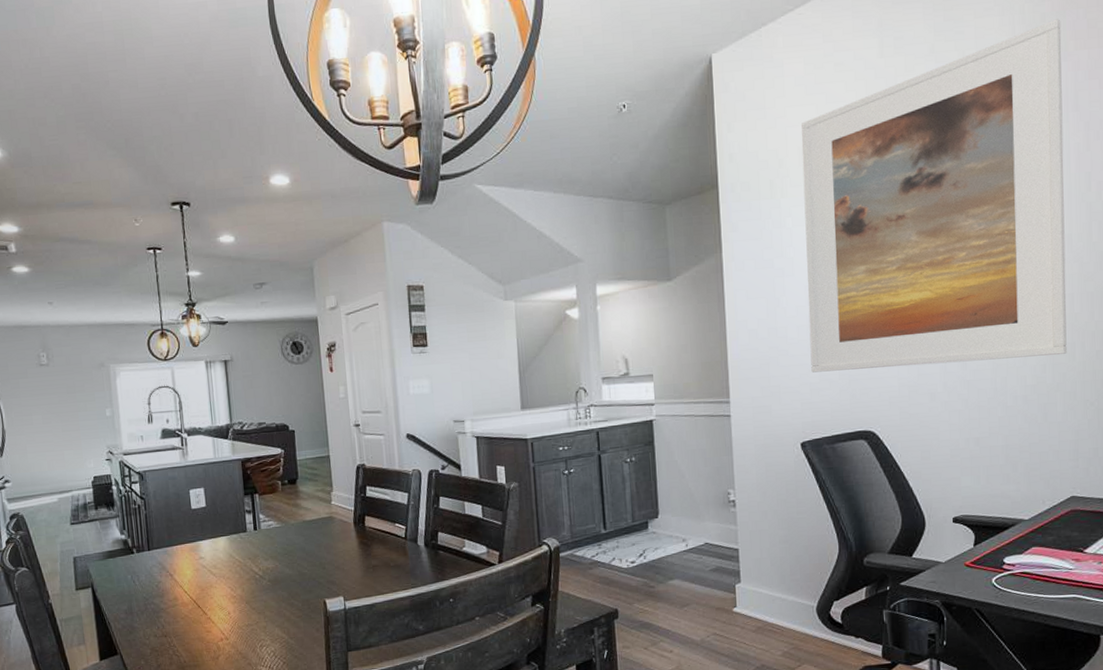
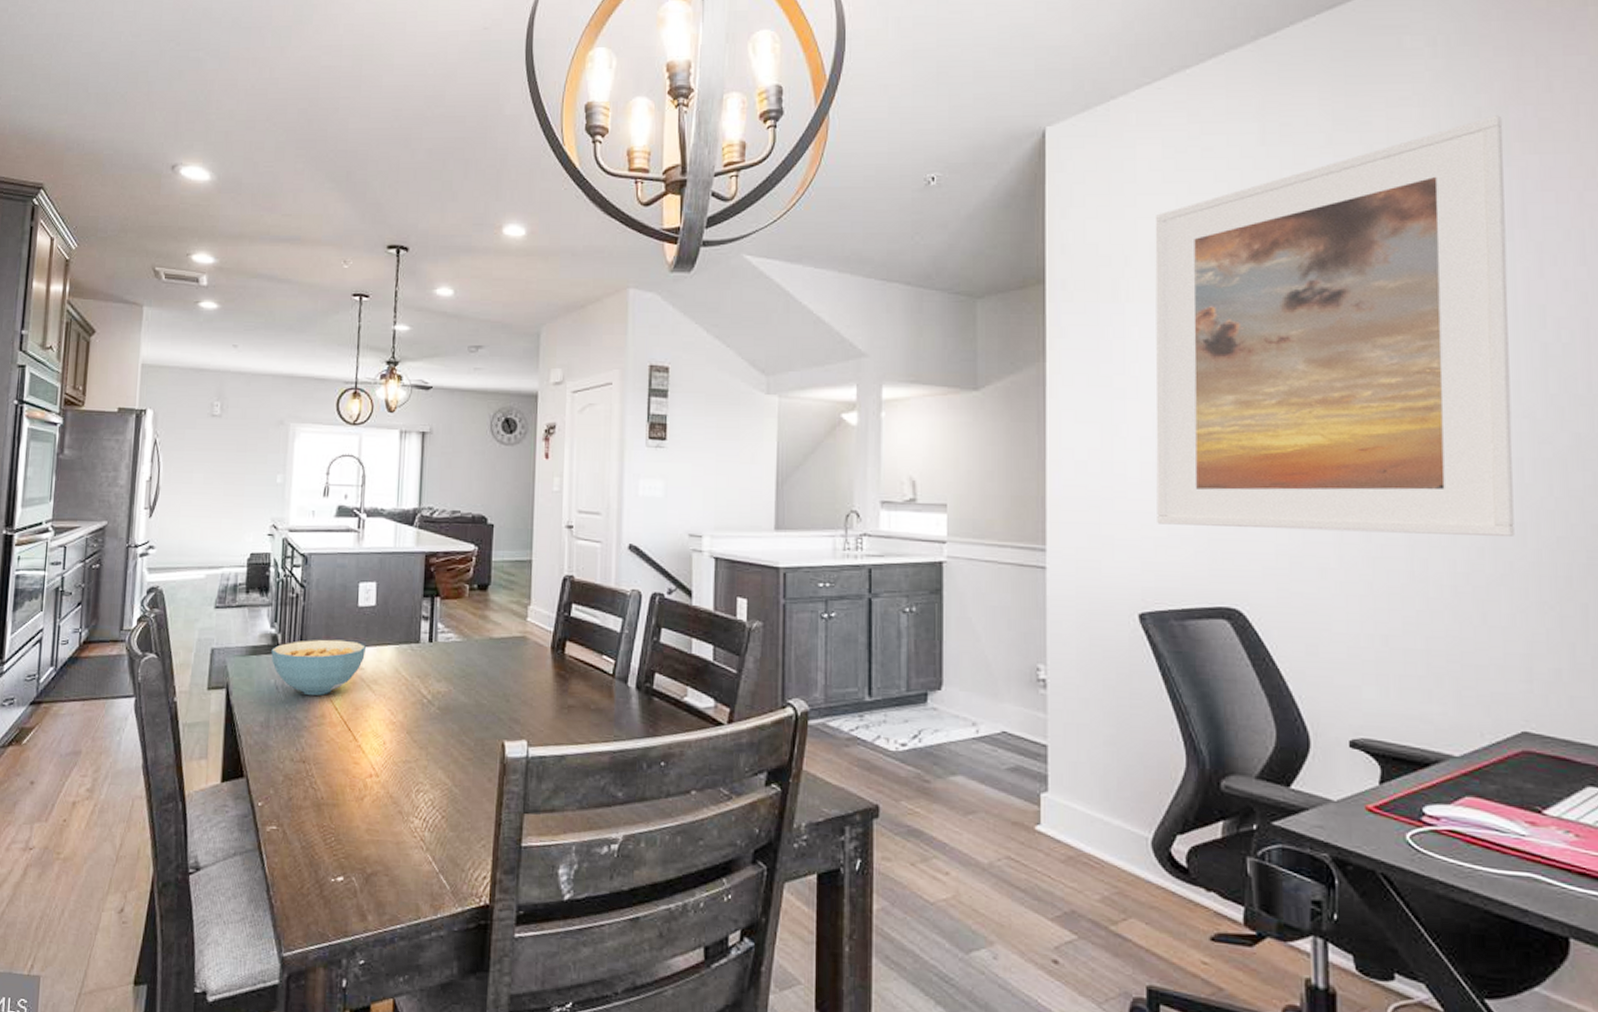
cereal bowl: none [124,537,203,584] -> present [271,639,366,695]

